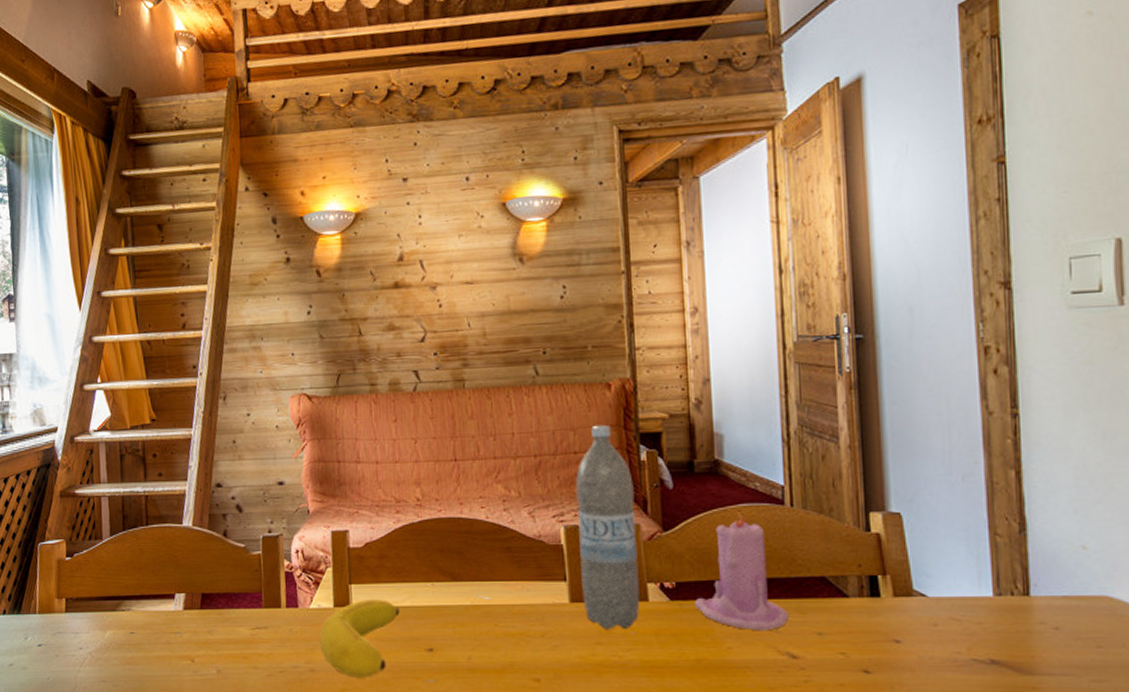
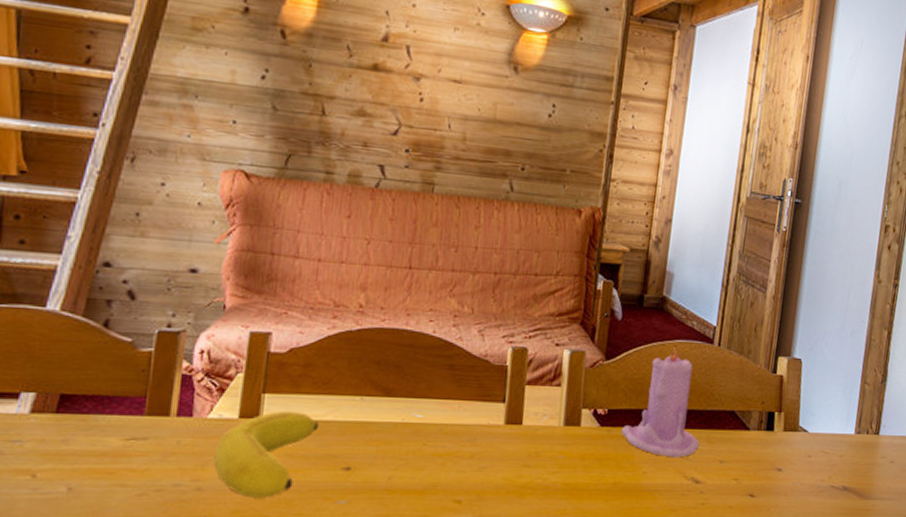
water bottle: present [576,424,640,630] -> none [518,249,586,453]

